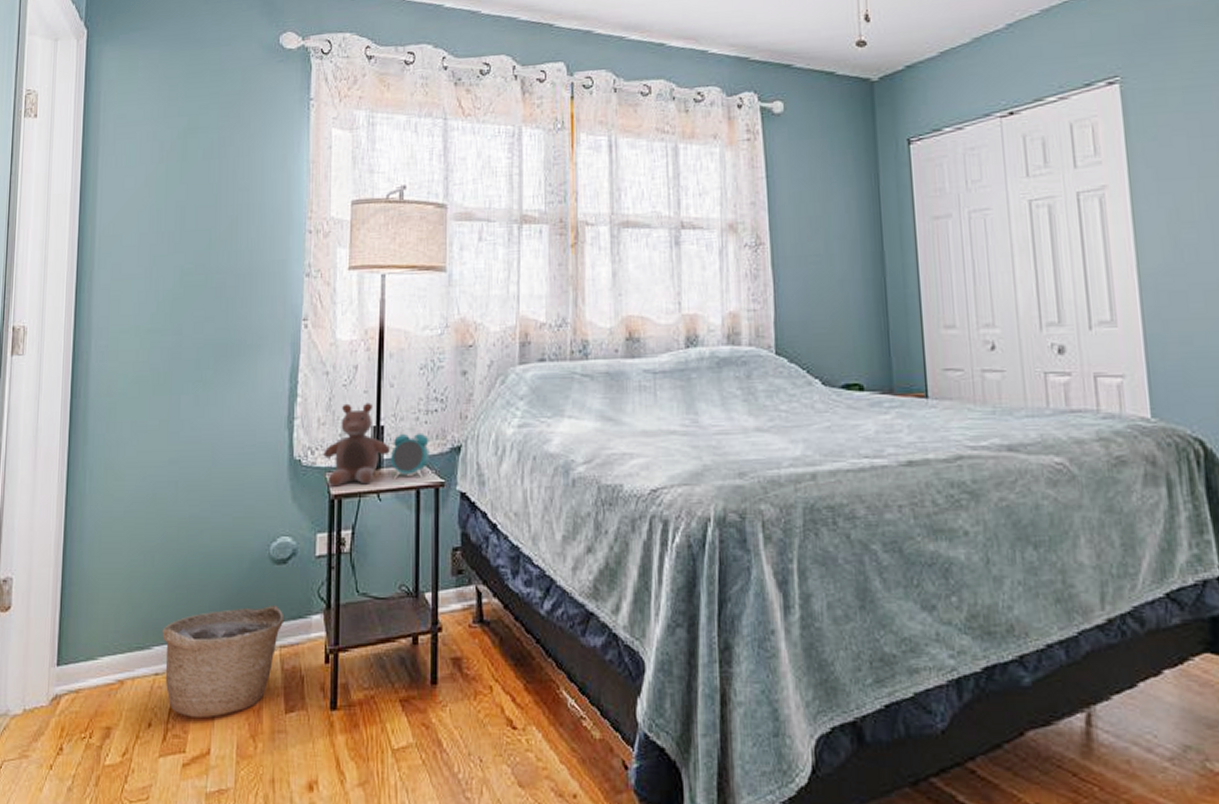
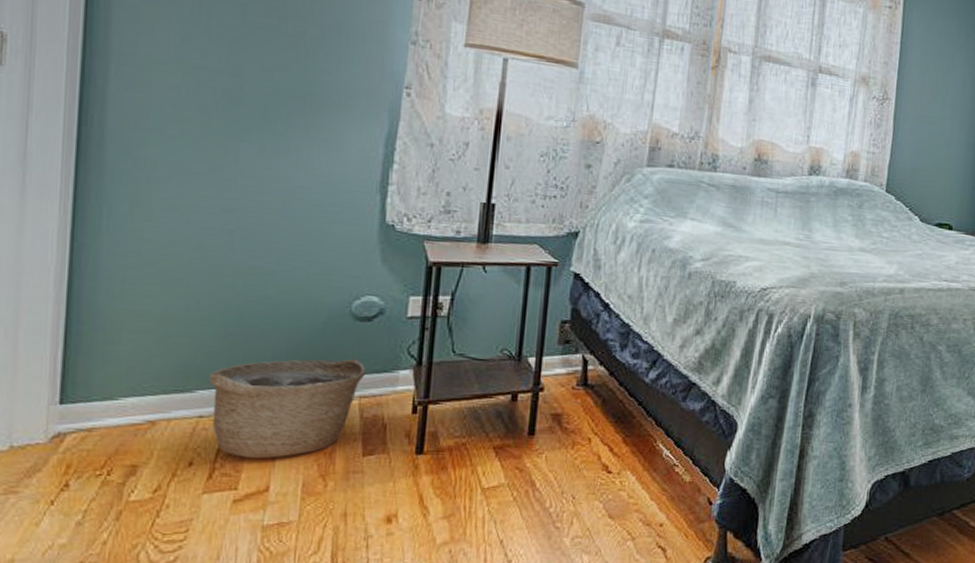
stuffed bear: present [323,402,390,487] -> none [422,177,500,256]
alarm clock: present [390,426,429,479] -> none [499,208,545,257]

